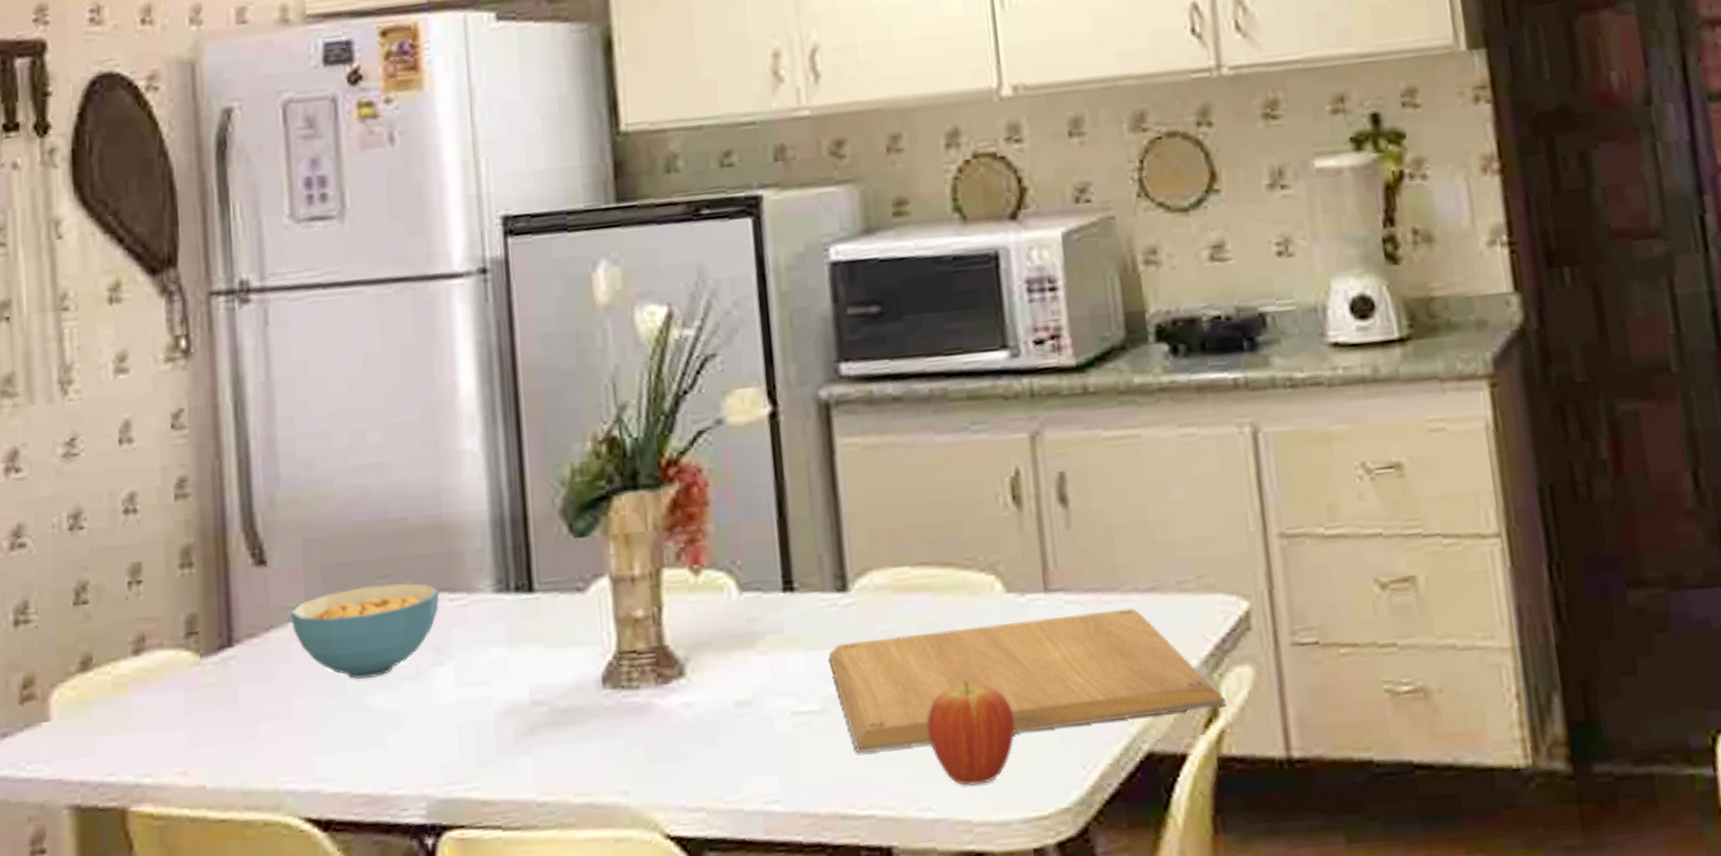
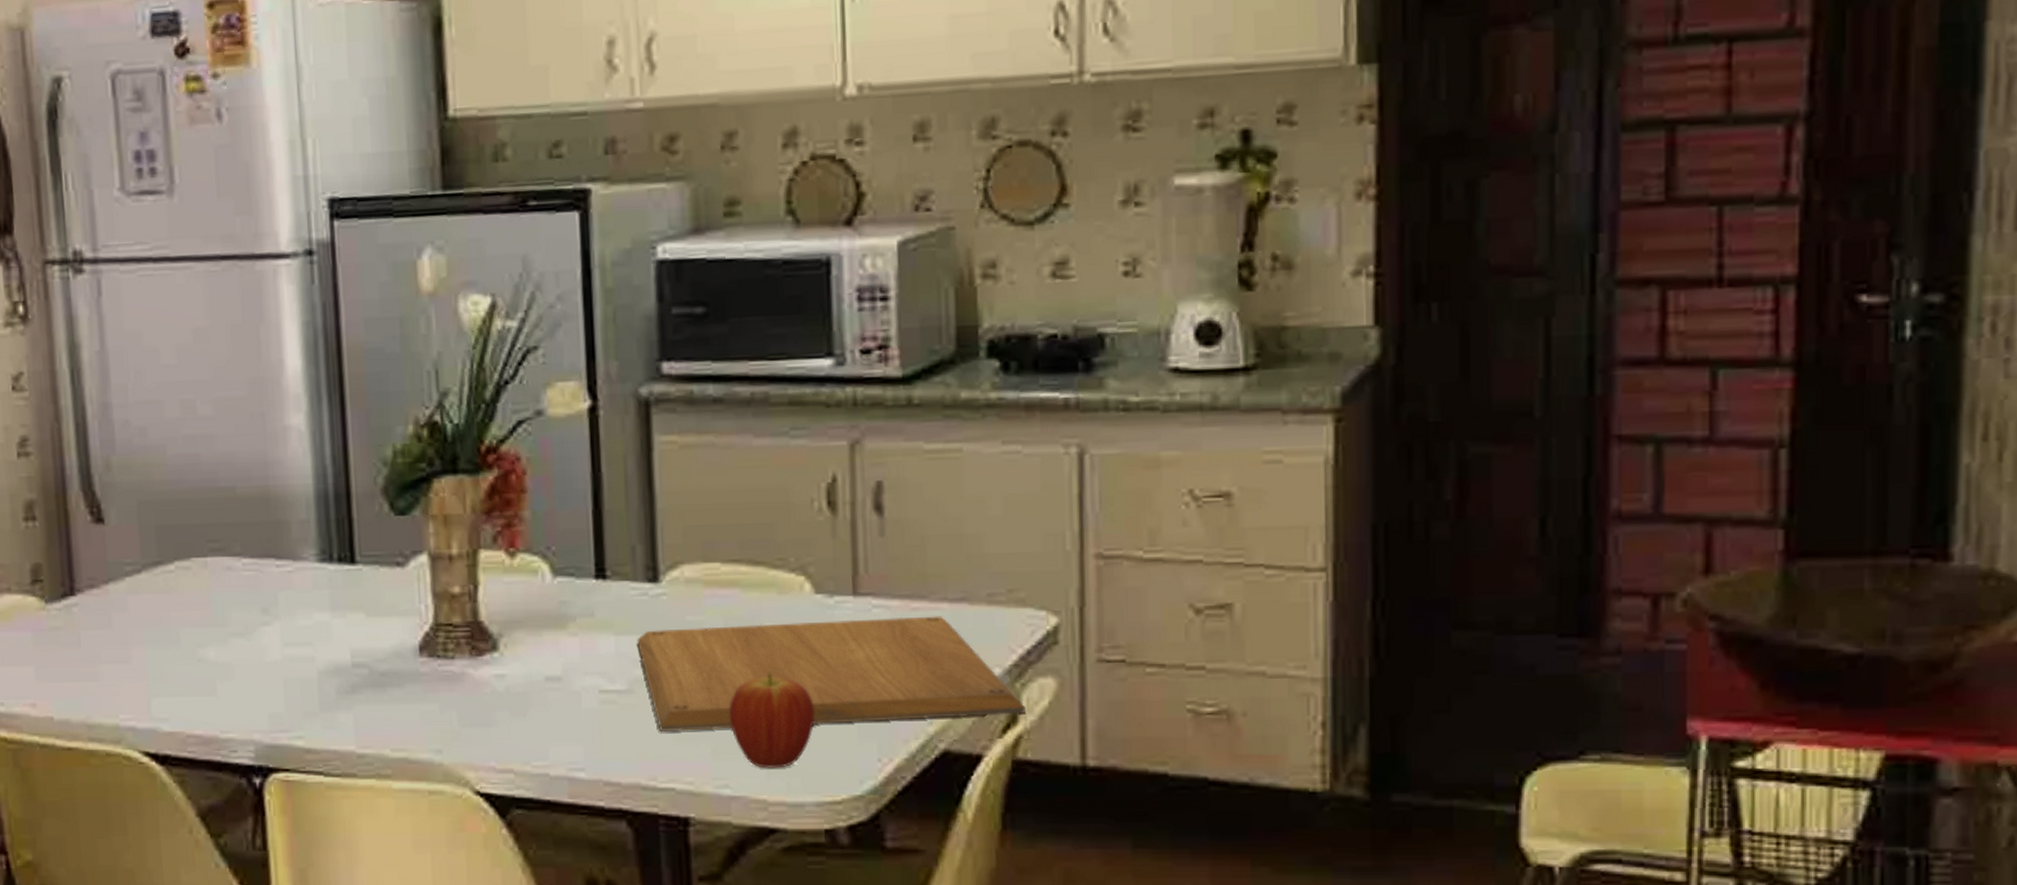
cereal bowl: present [290,582,440,680] -> none [127,547,267,633]

